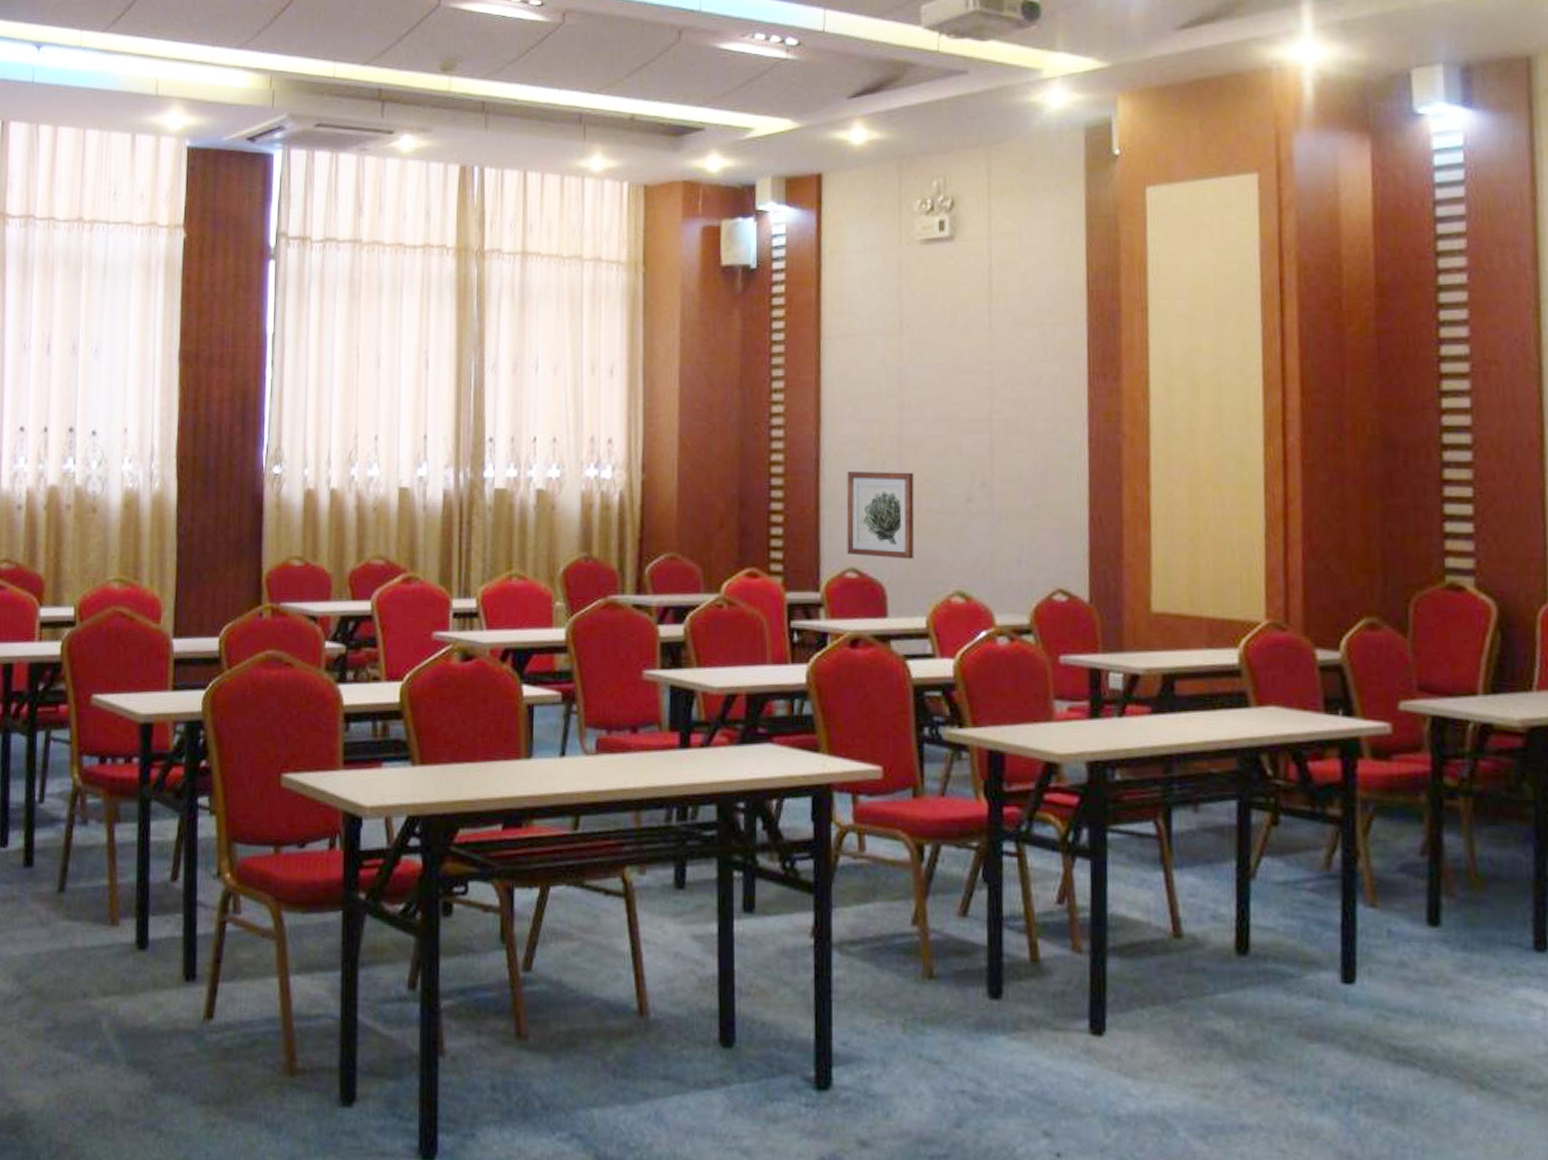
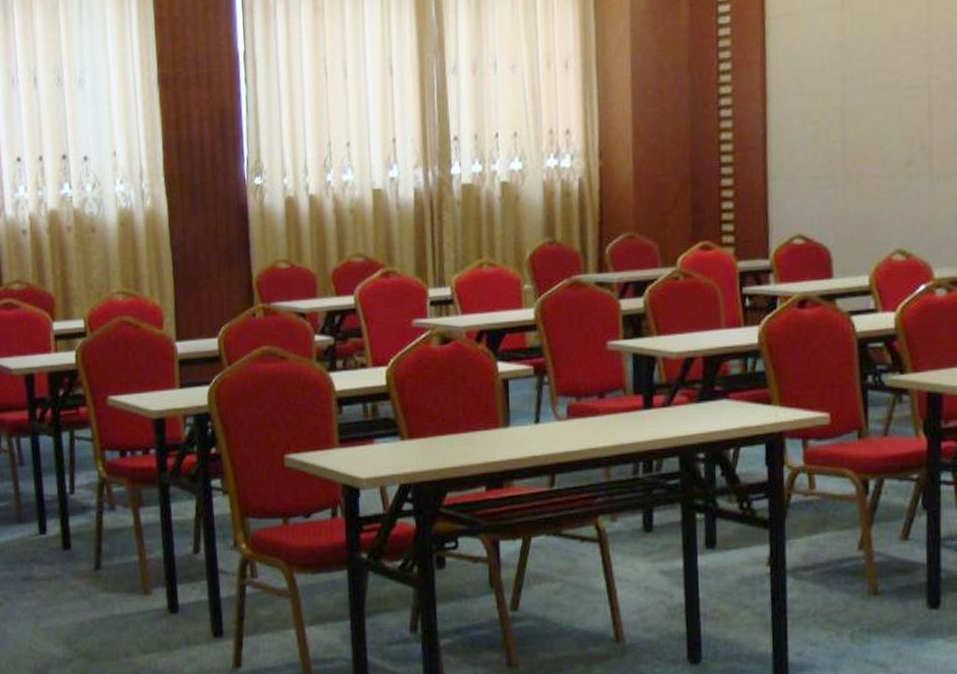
wall art: present [846,472,915,560] -> none [793,141,857,224]

